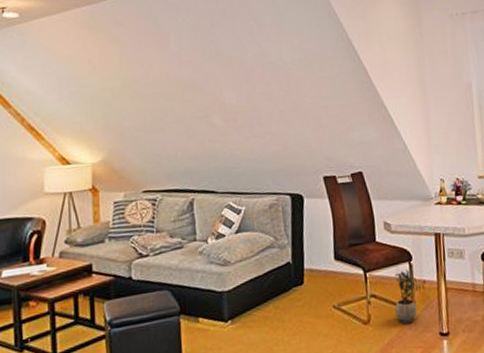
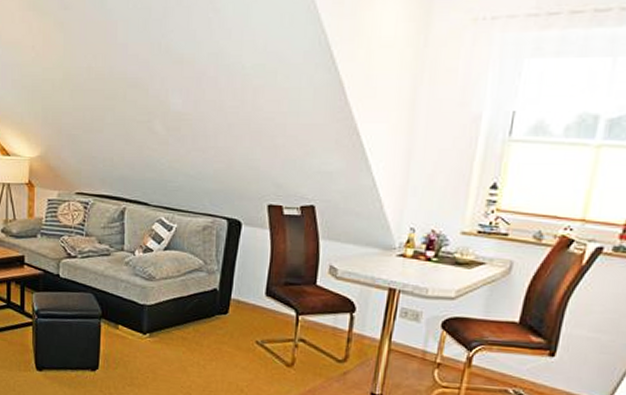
potted plant: present [394,269,427,324] -> none [323,320,368,376]

